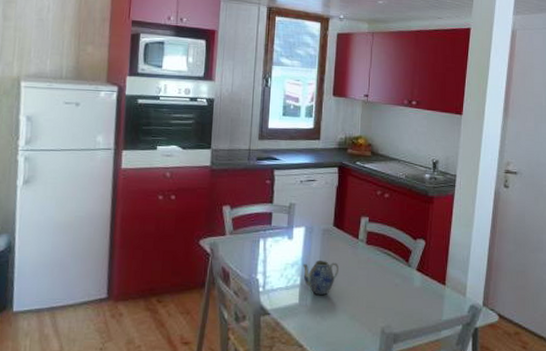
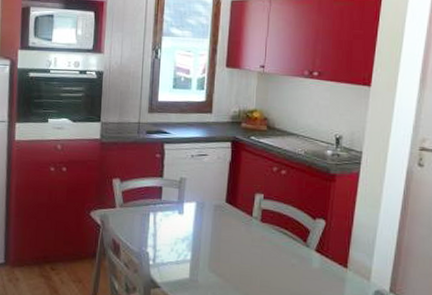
teapot: present [302,260,339,296] -> none [193,236,231,272]

